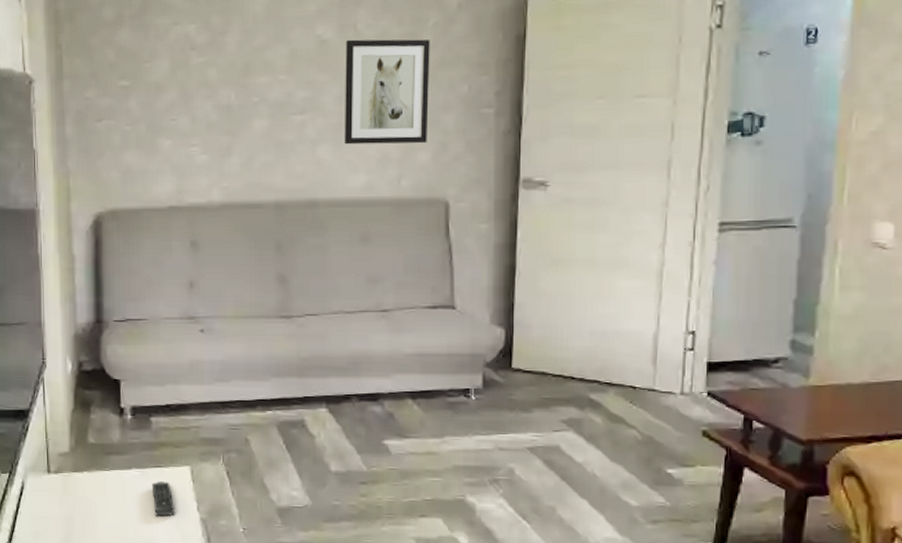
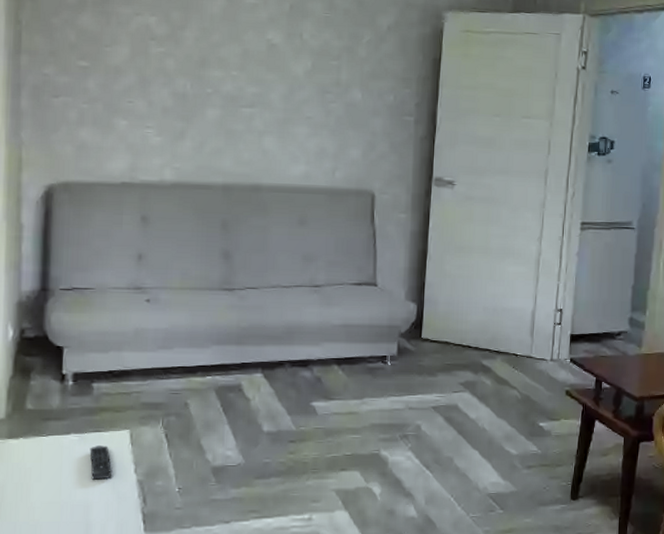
wall art: present [344,39,430,145] -> none [287,46,364,141]

